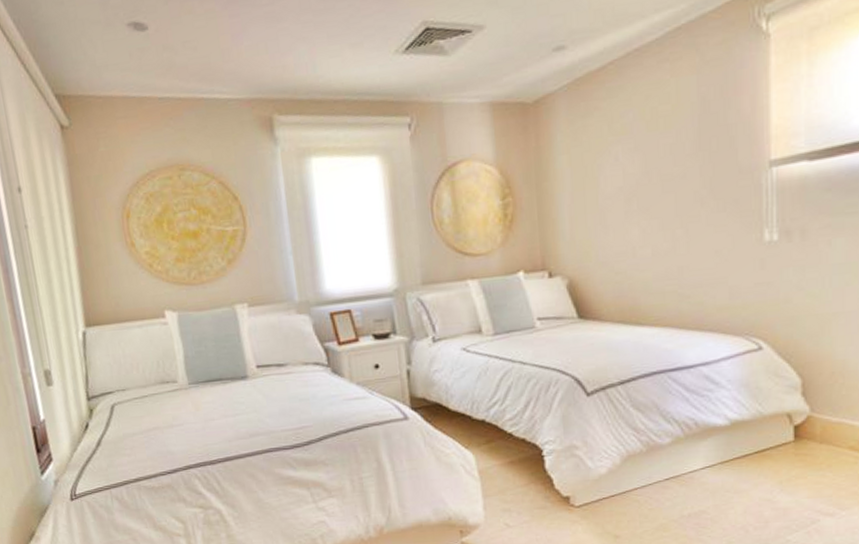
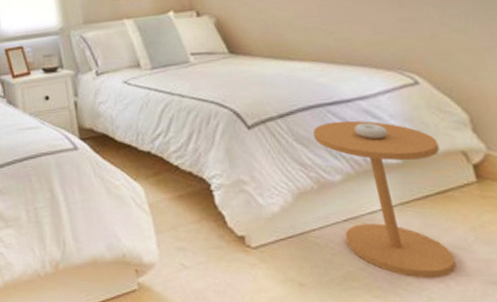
side table: none [651,386,767,526] -> present [313,120,457,277]

